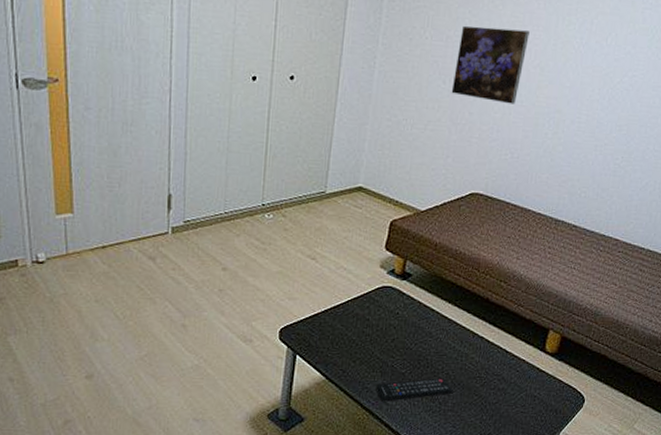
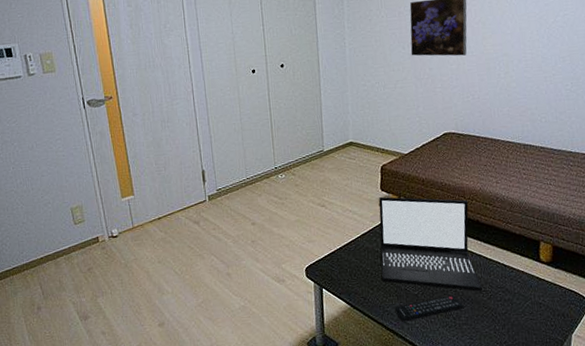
laptop: none [368,258,482,376] -> present [378,197,482,291]

